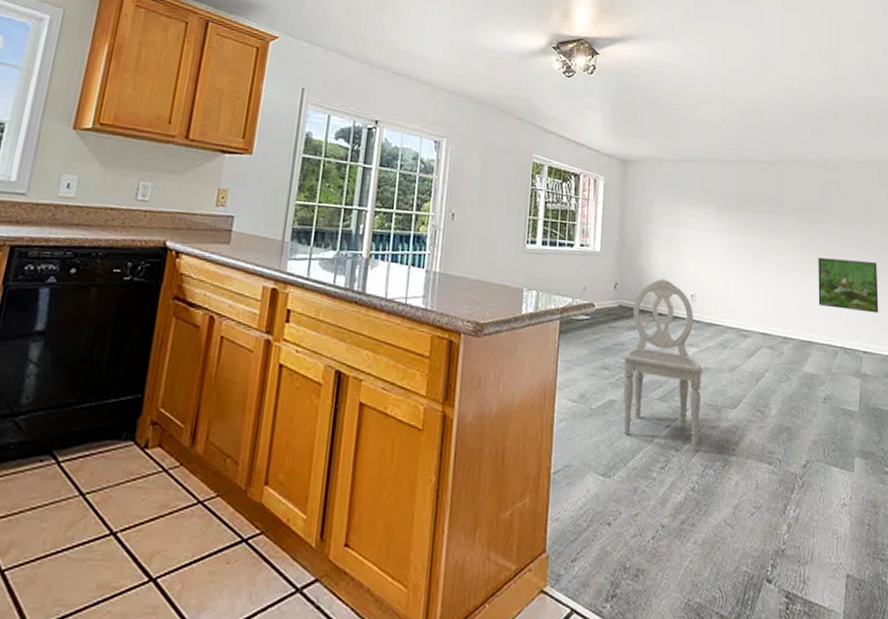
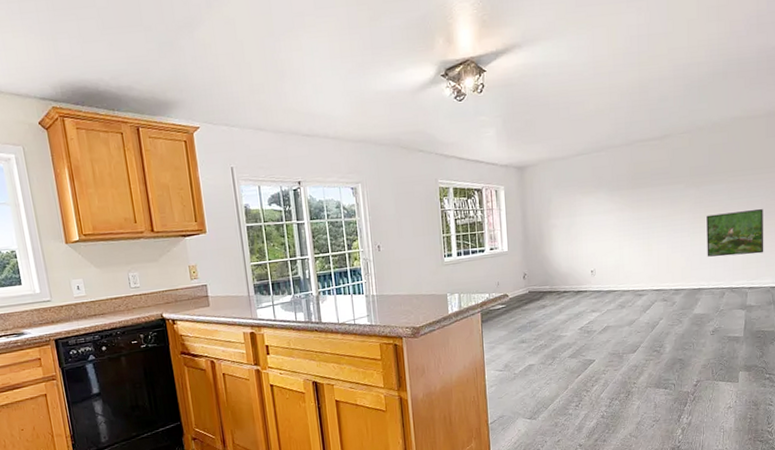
dining chair: present [623,278,703,450] -> none [536,262,606,389]

